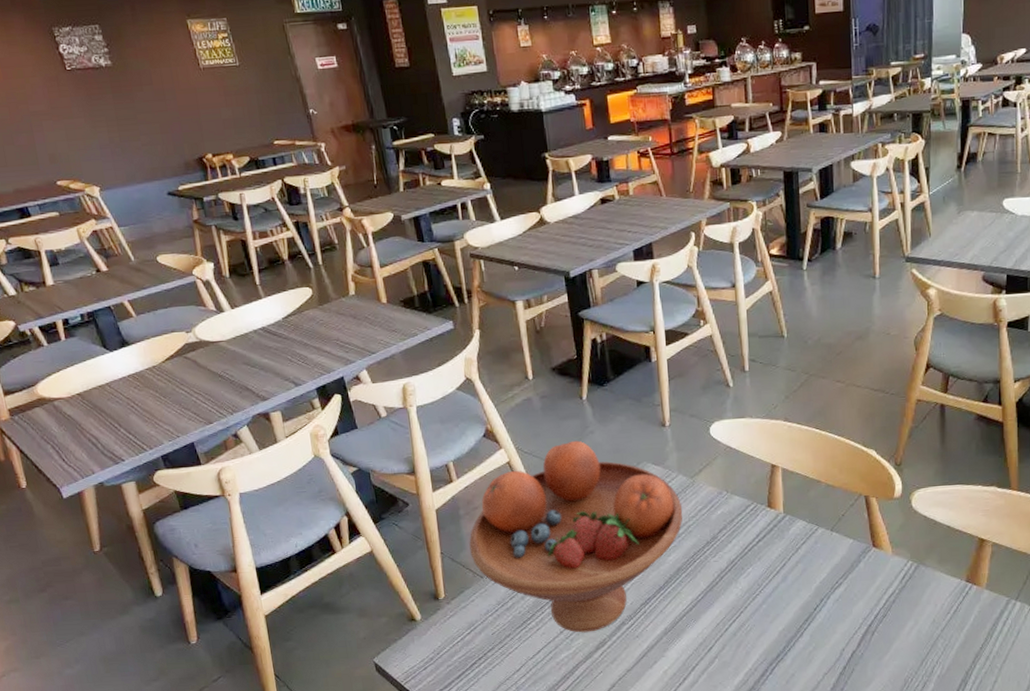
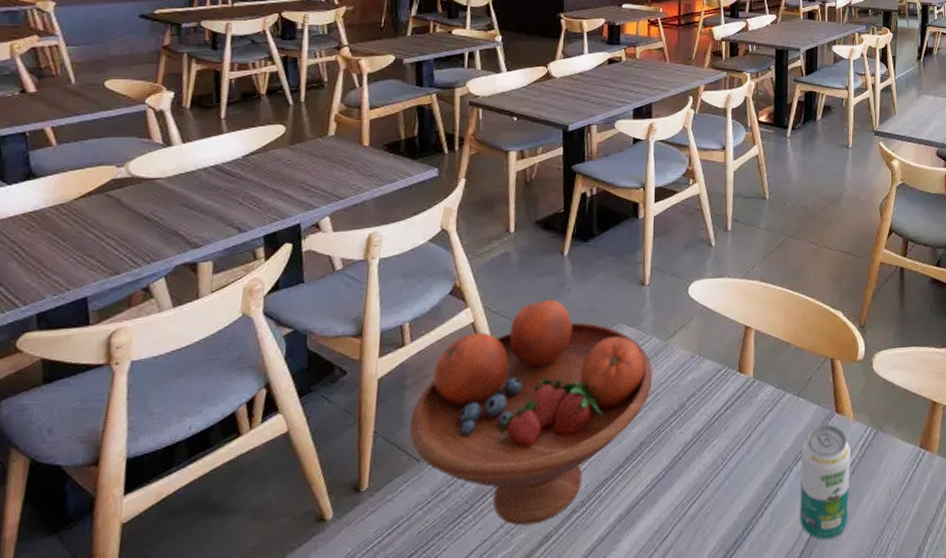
beverage can: none [838,557,891,660] -> present [799,424,850,540]

